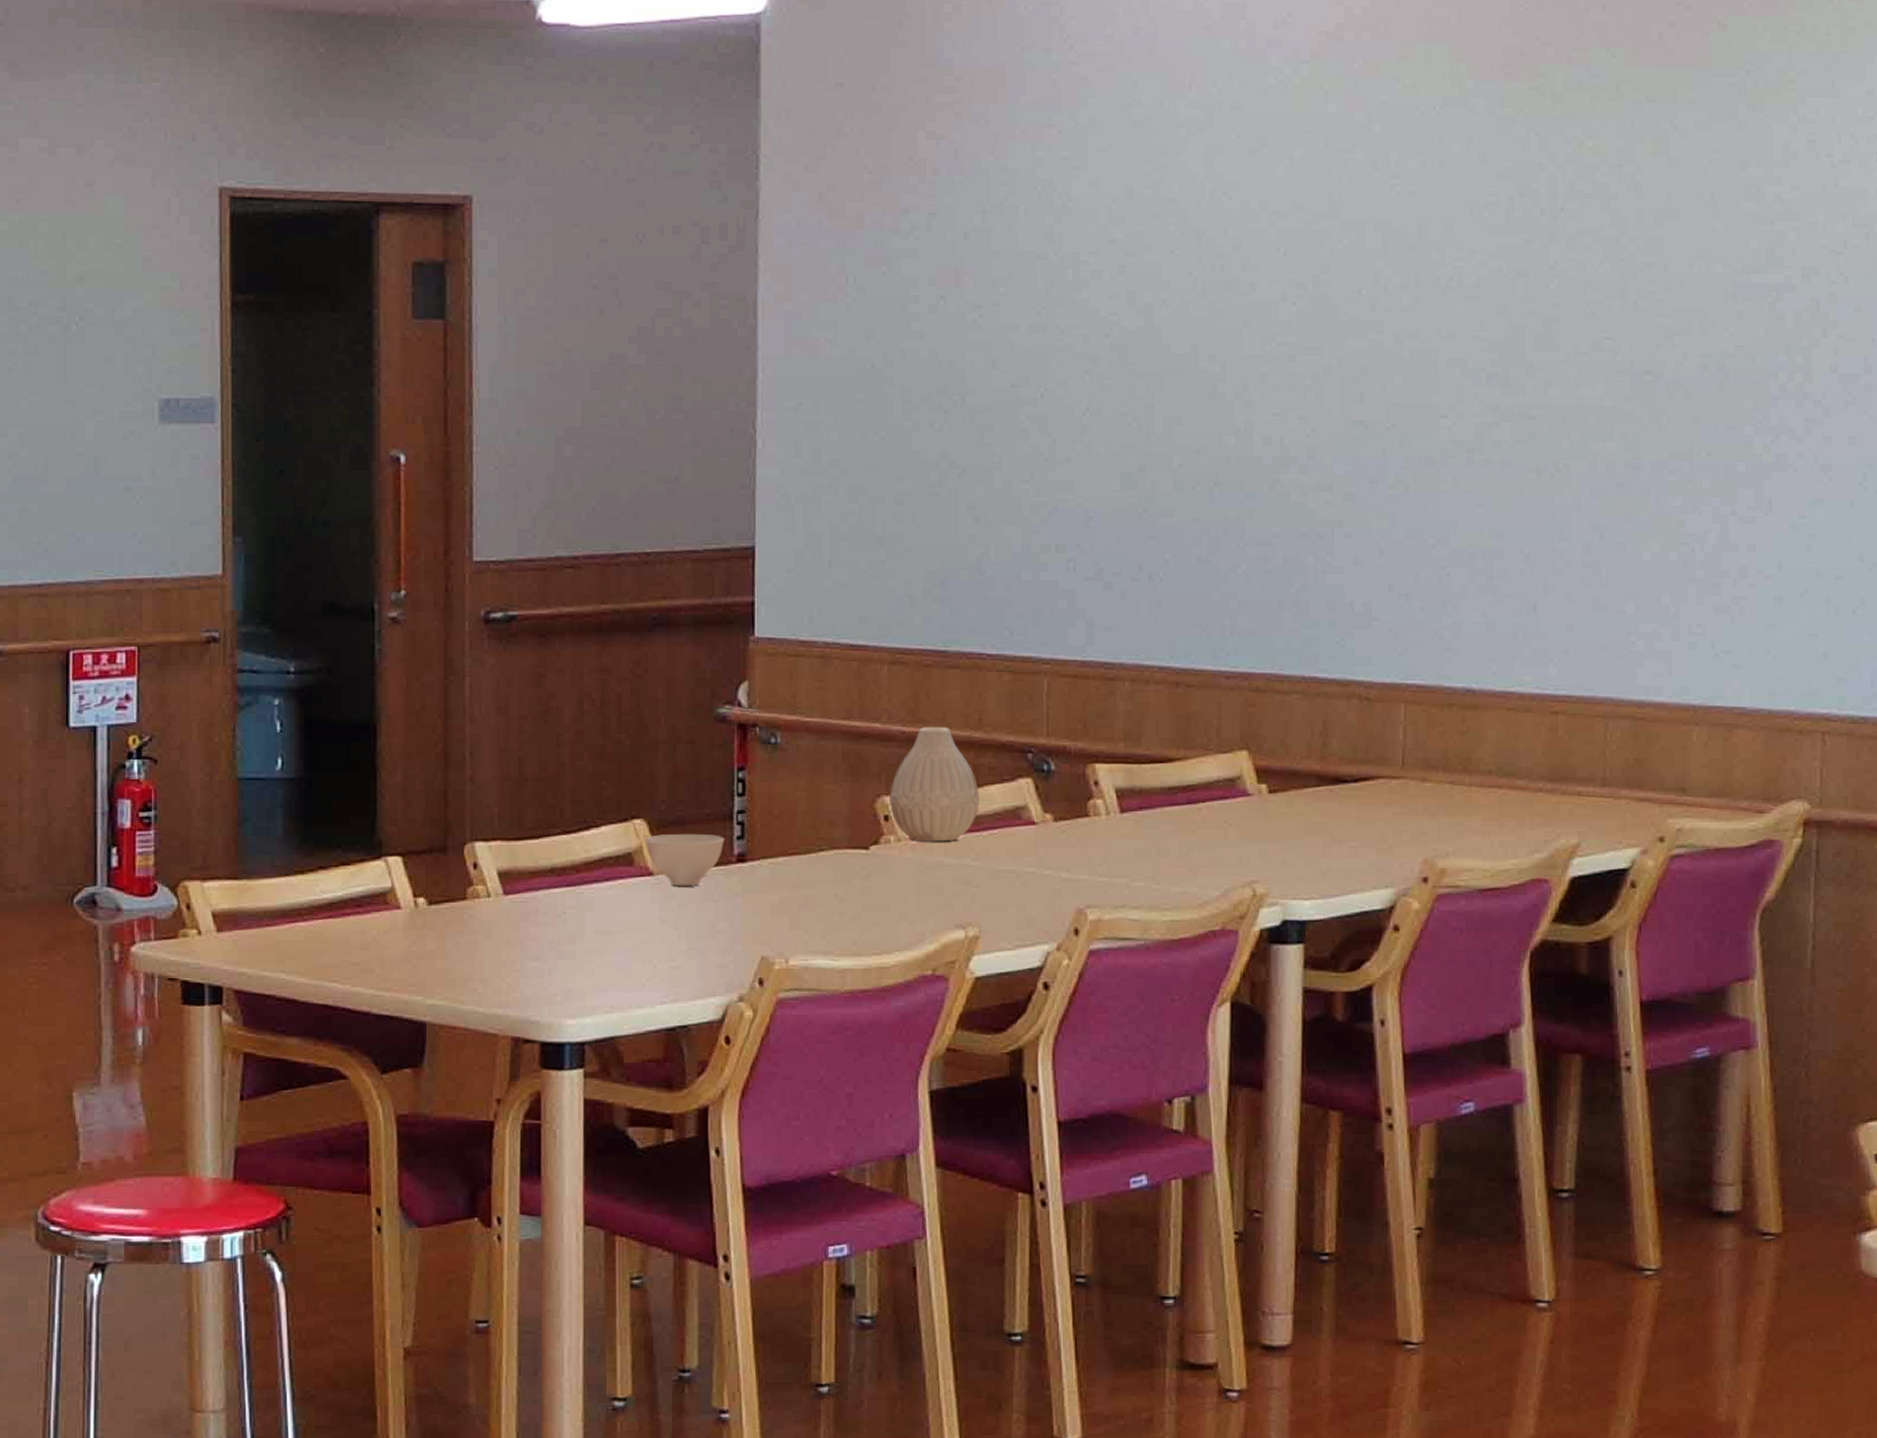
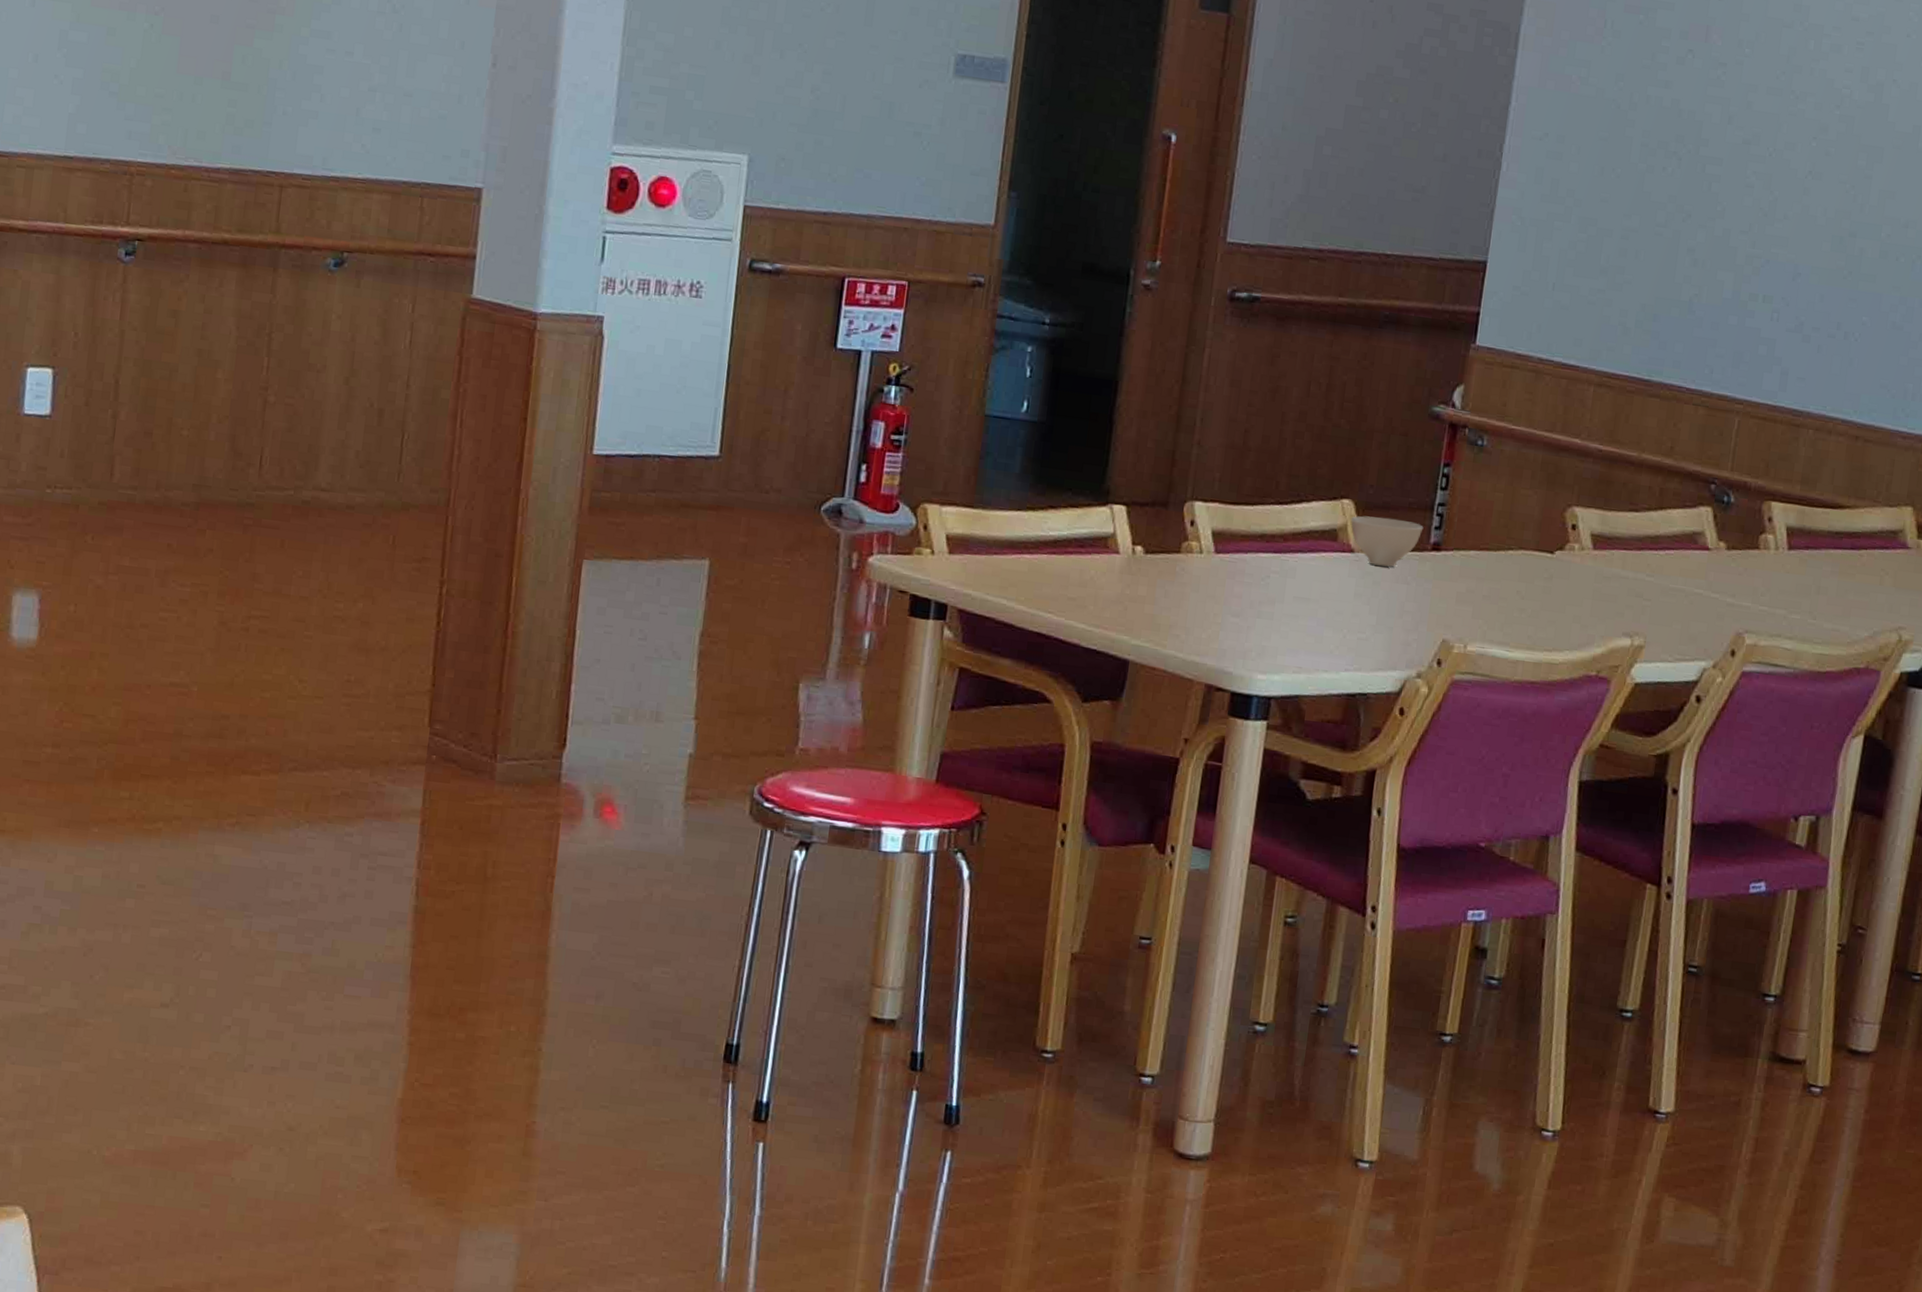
vase: present [888,727,979,842] -> none [1578,448,1662,556]

